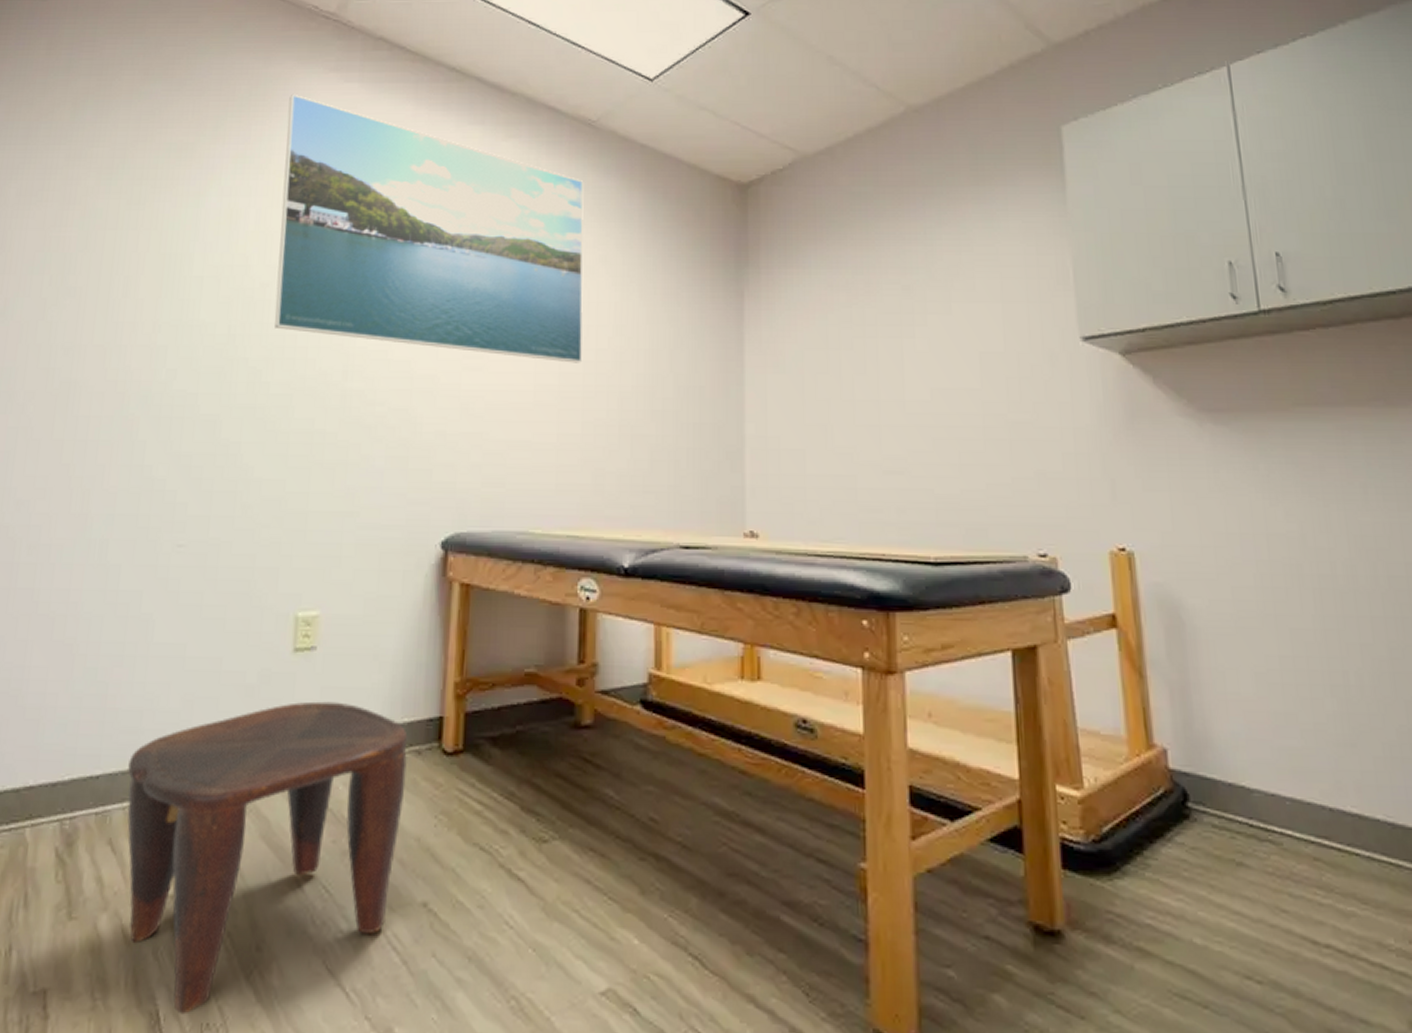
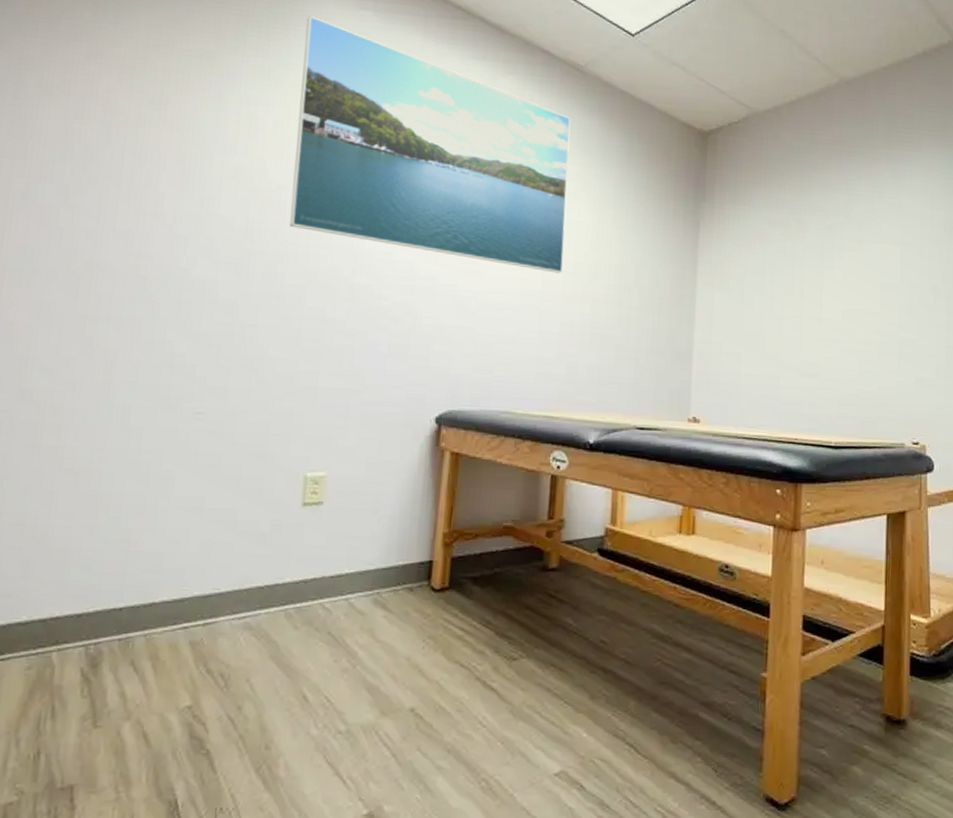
stool: present [127,701,408,1015] -> none [148,547,402,802]

